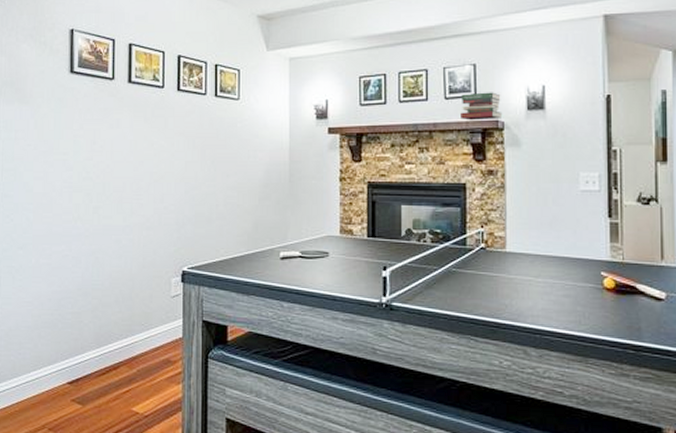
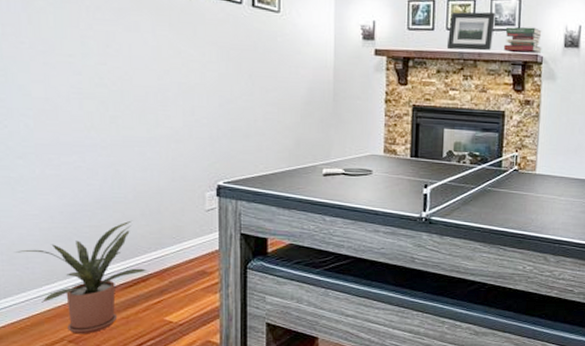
house plant: none [11,307,120,423] -> present [15,220,149,334]
picture frame: none [400,80,449,123] -> present [446,12,495,51]

